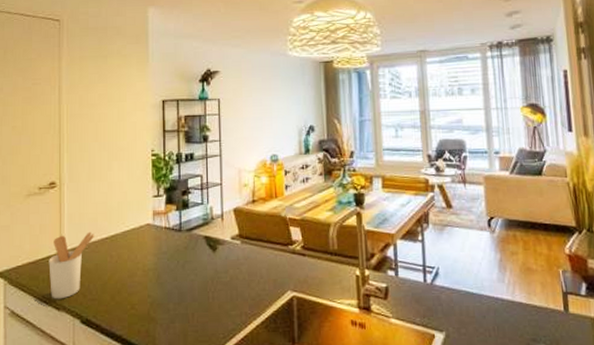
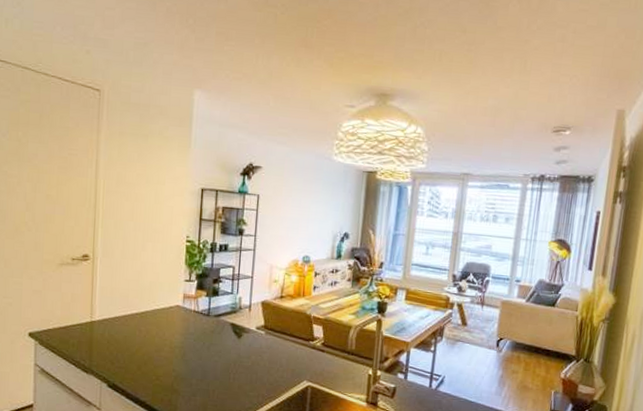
utensil holder: present [48,231,94,300] -> none [79,305,125,364]

